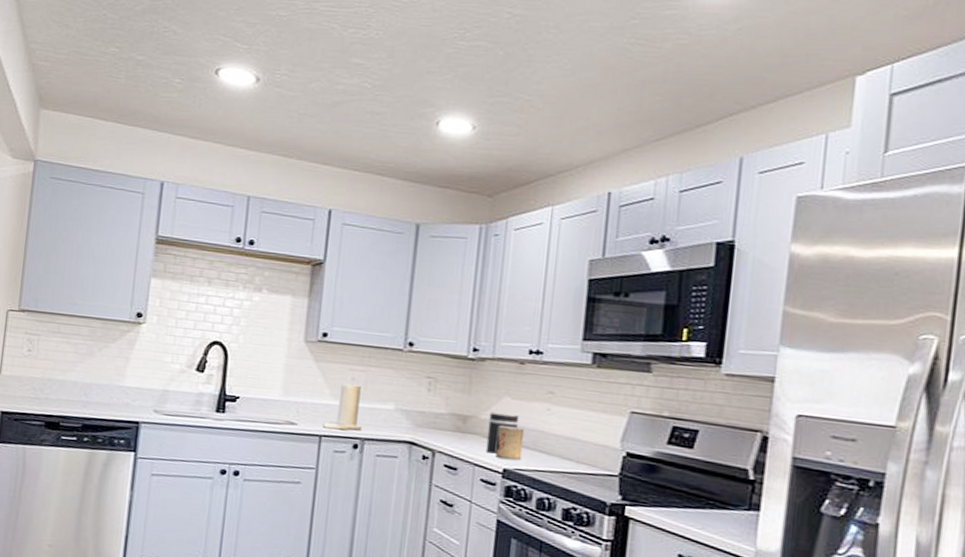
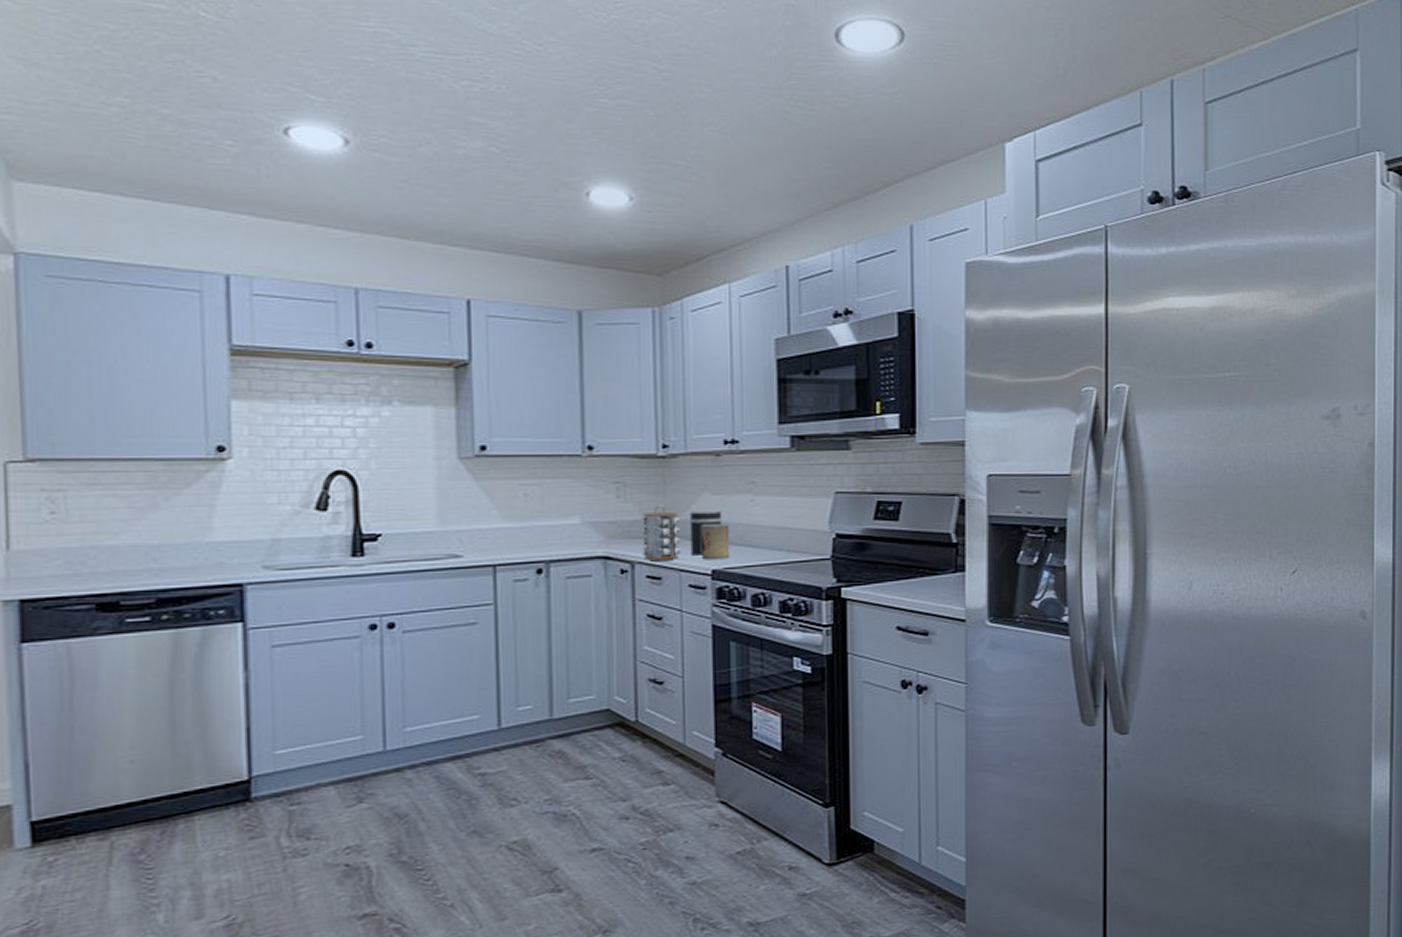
paper towel: present [322,383,362,431] -> none [495,502,545,556]
spice rack: none [443,402,480,455] -> present [641,504,680,562]

